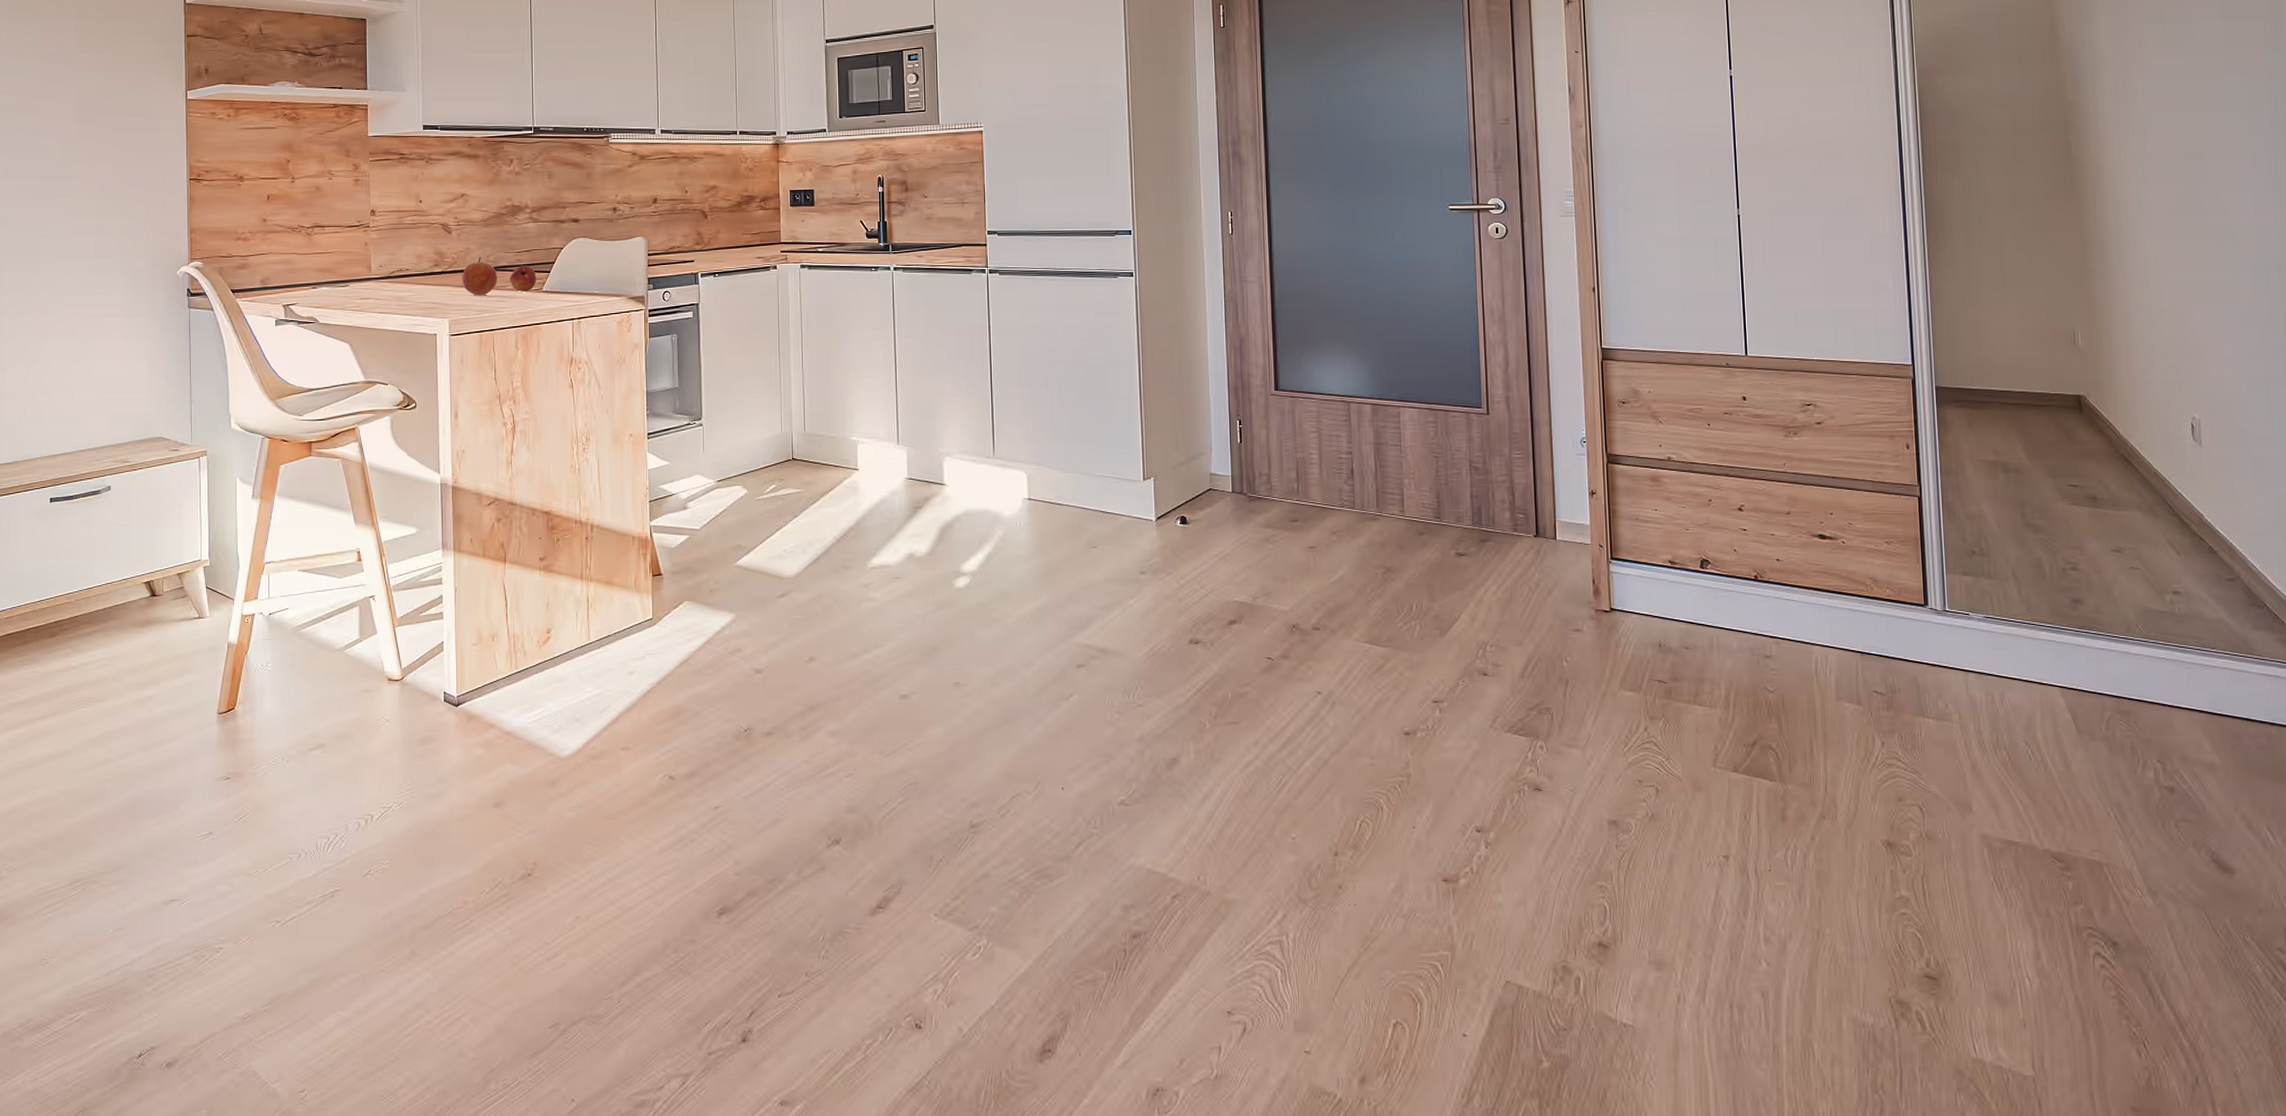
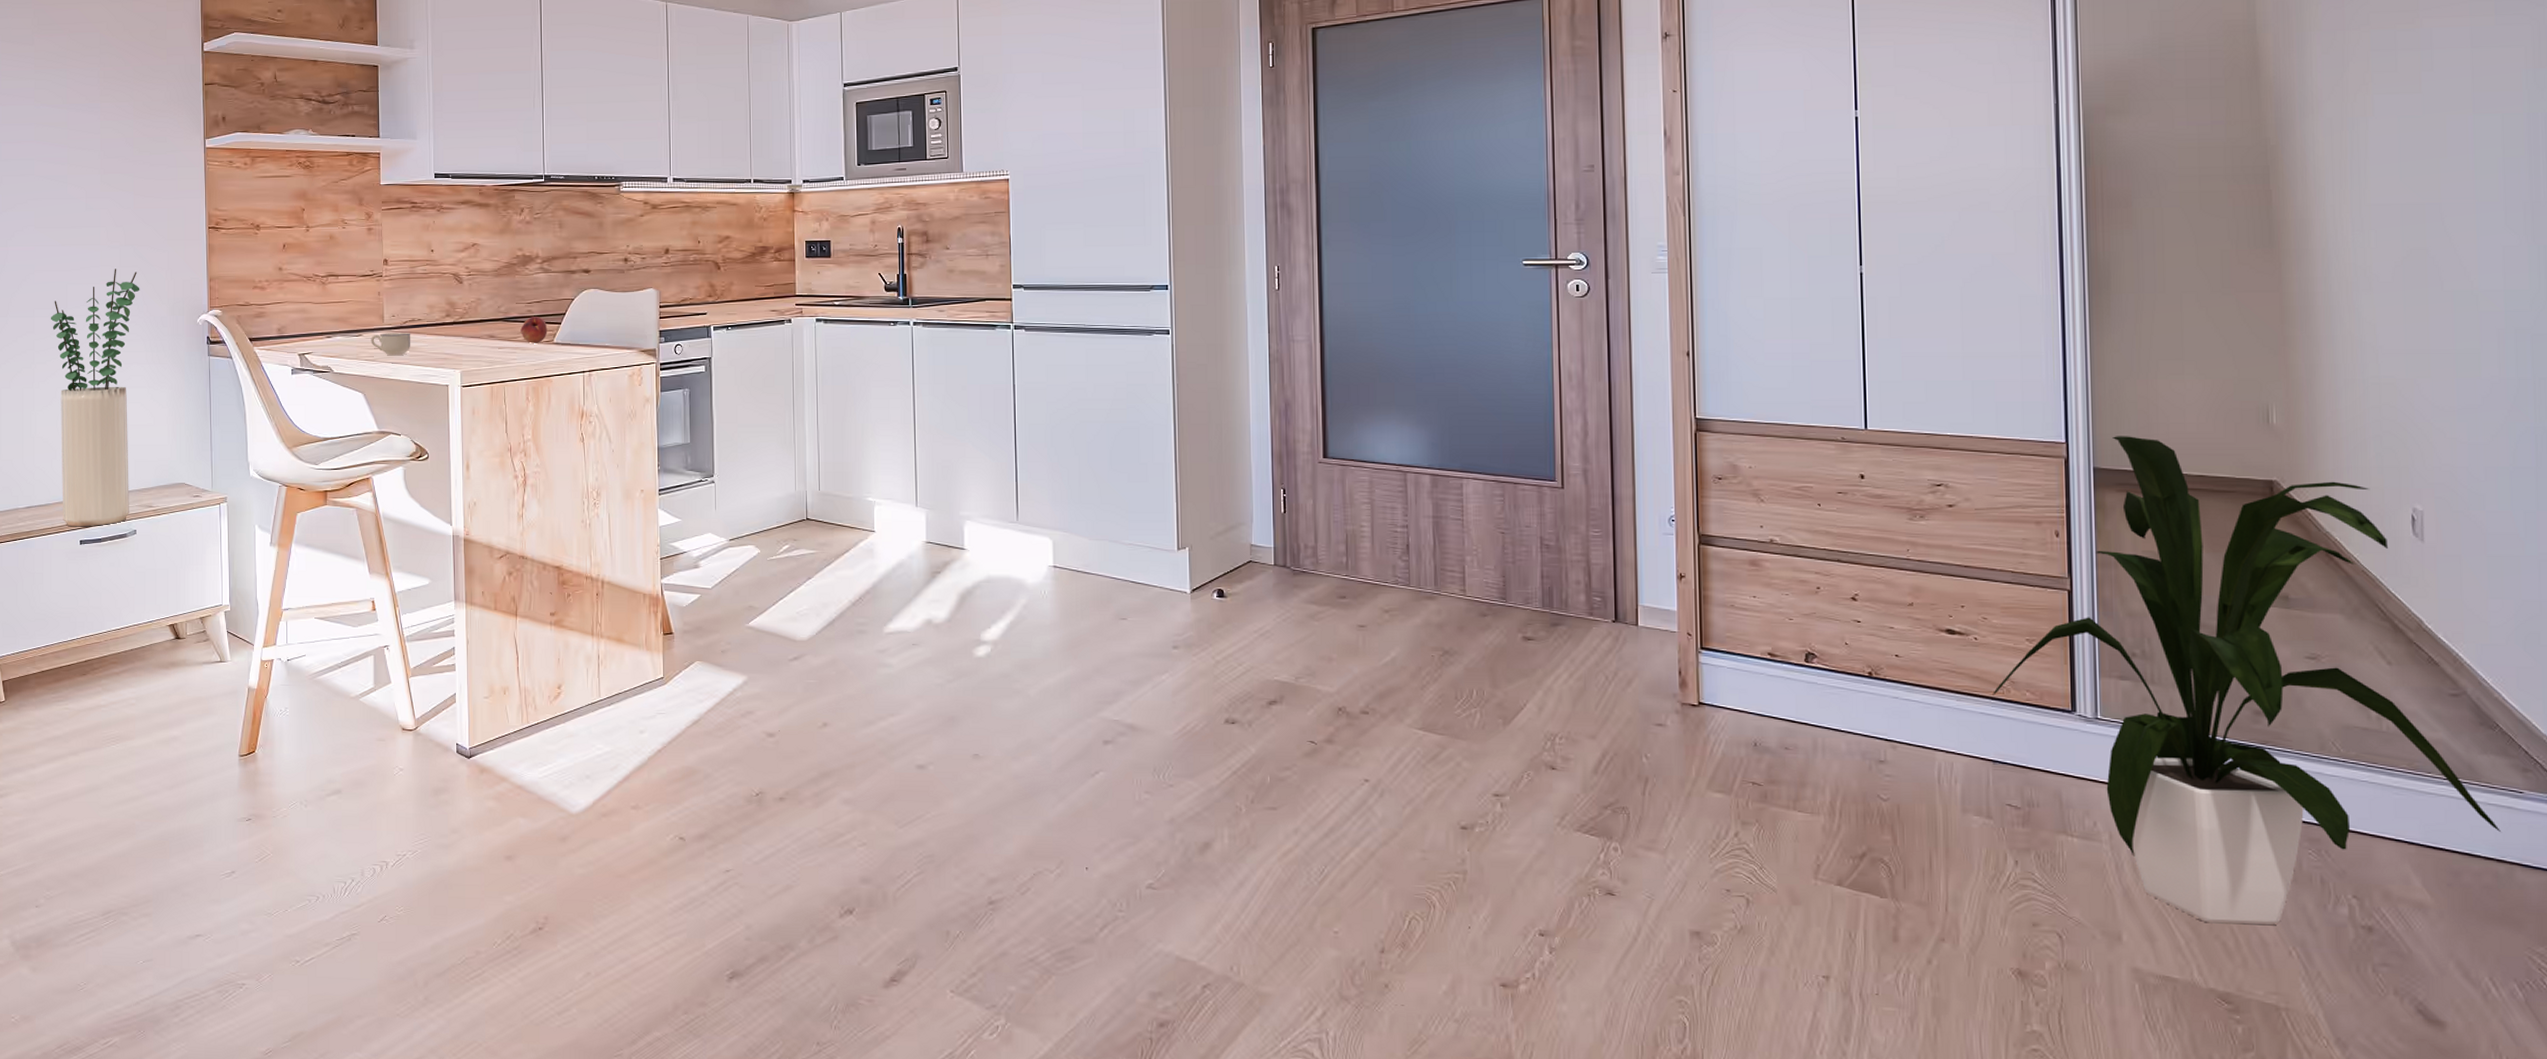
vase: none [21,221,117,485] -> present [51,269,140,527]
cup: none [357,283,399,306] -> present [371,333,411,356]
fruit: present [462,257,497,296] -> none [473,308,508,347]
house plant: none [1859,358,2271,791] -> present [1993,436,2501,925]

